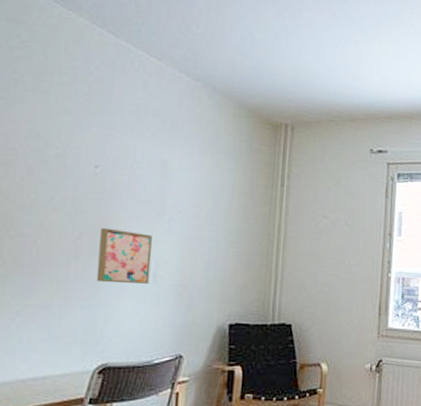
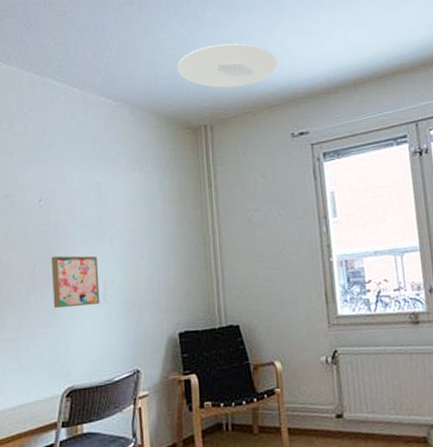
ceiling light: none [266,46,368,94] -> present [178,43,278,88]

